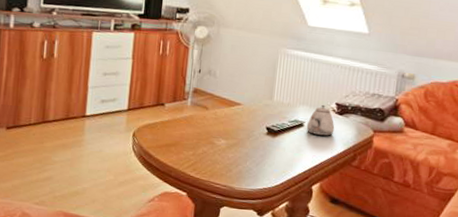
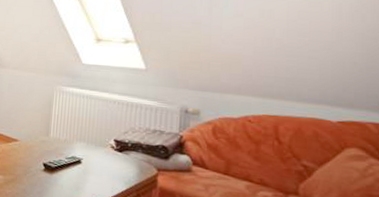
teapot: present [306,104,335,136] -> none [84,141,115,174]

